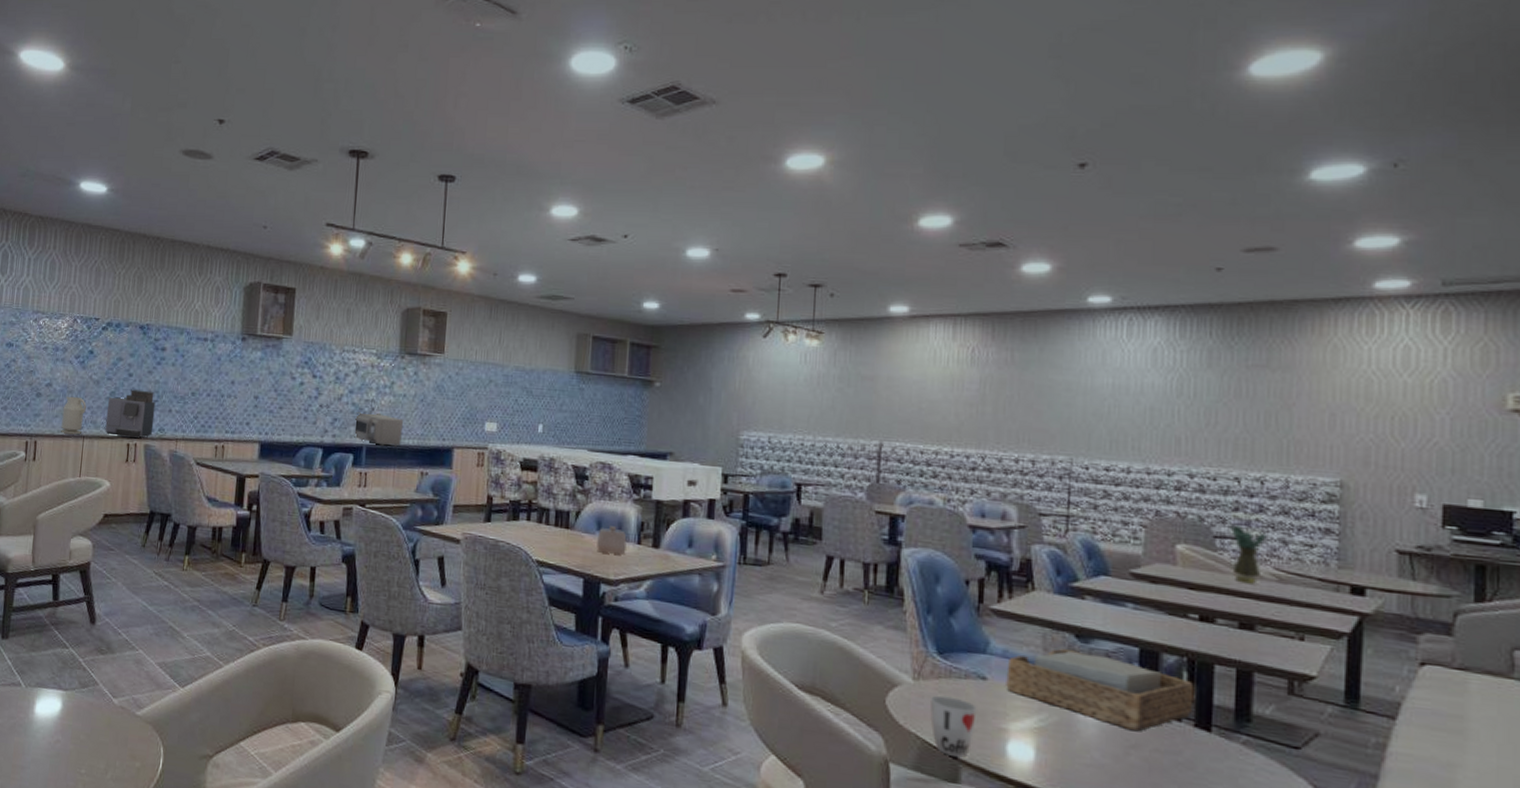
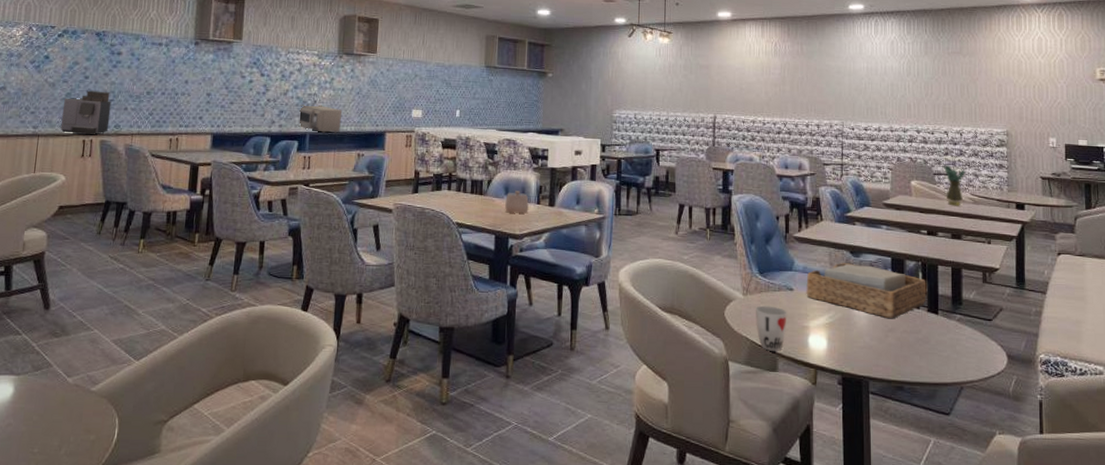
water jug: present [61,396,86,435] -> none [15,98,42,134]

